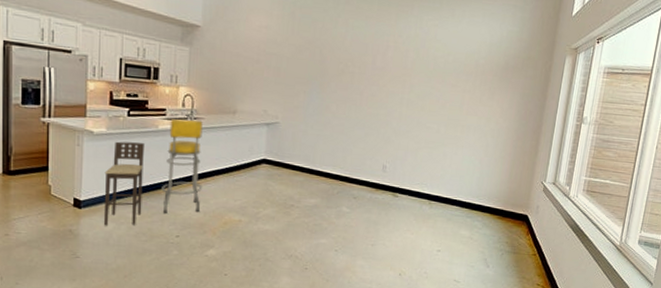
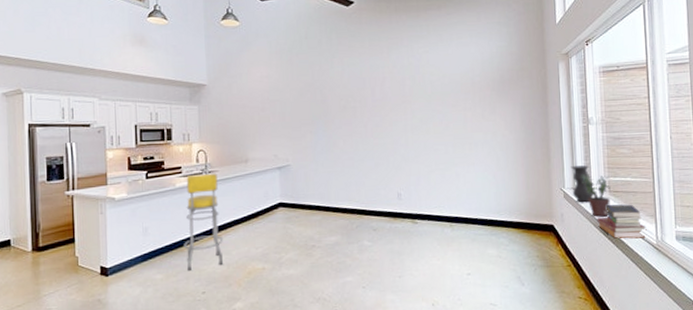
bar stool: present [103,141,144,226] -> none [128,203,167,291]
vase: none [551,162,574,199] -> present [570,165,594,203]
potted plant: none [563,171,591,214] -> present [581,174,612,217]
books: none [569,202,614,238] -> present [597,204,647,239]

